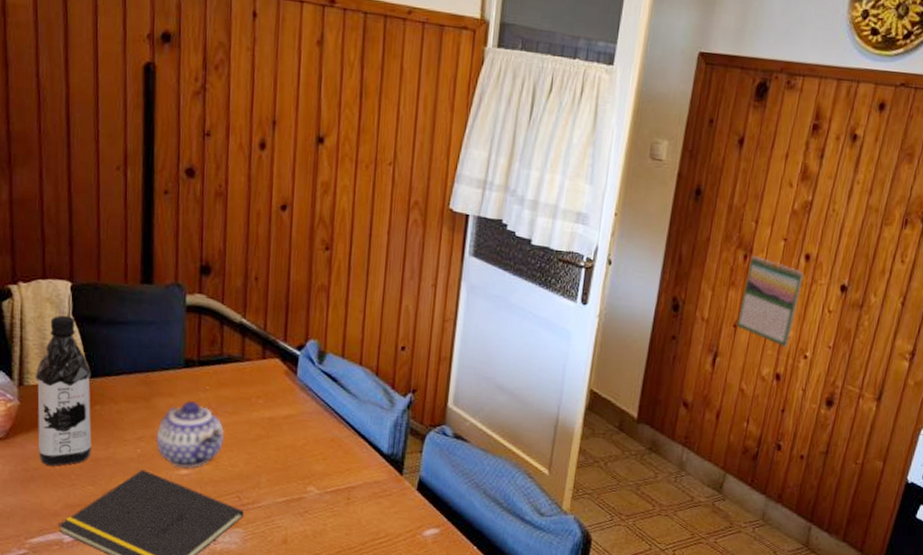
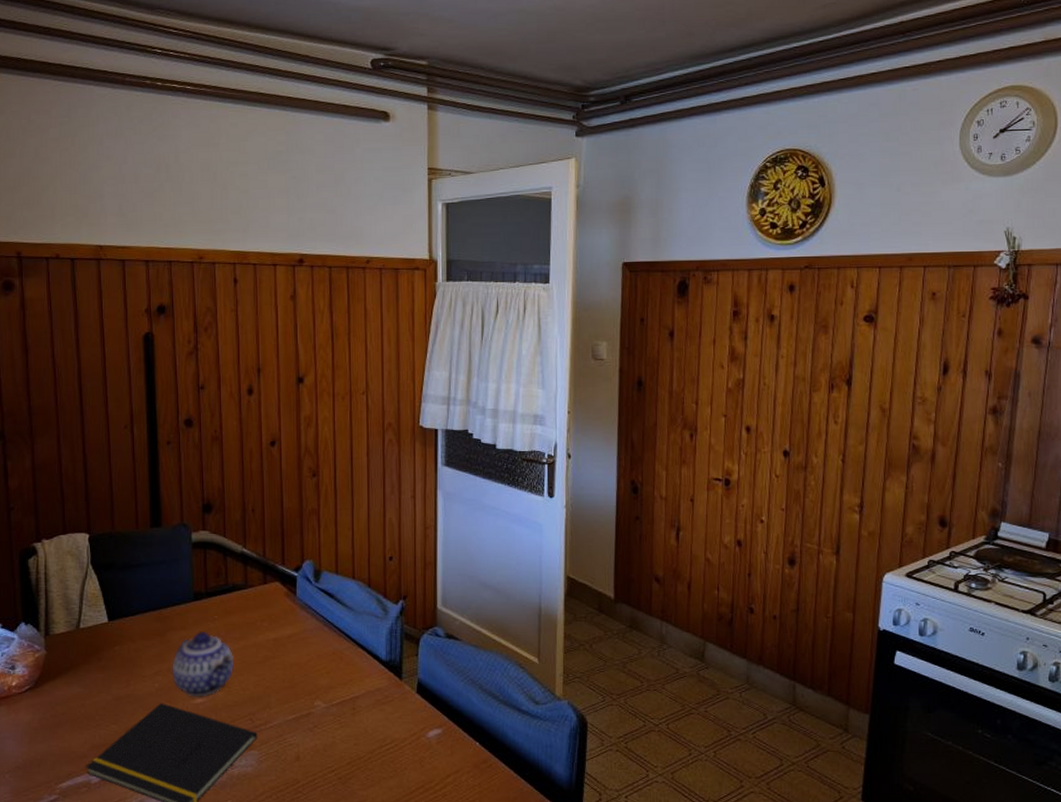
water bottle: present [35,315,92,466] -> none [59,565,113,709]
calendar: present [737,255,804,347] -> none [693,434,748,514]

